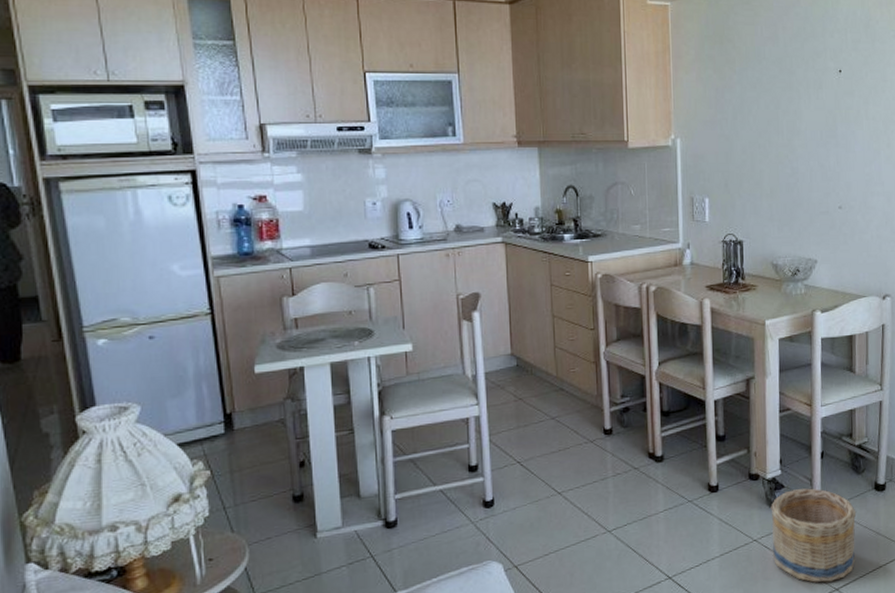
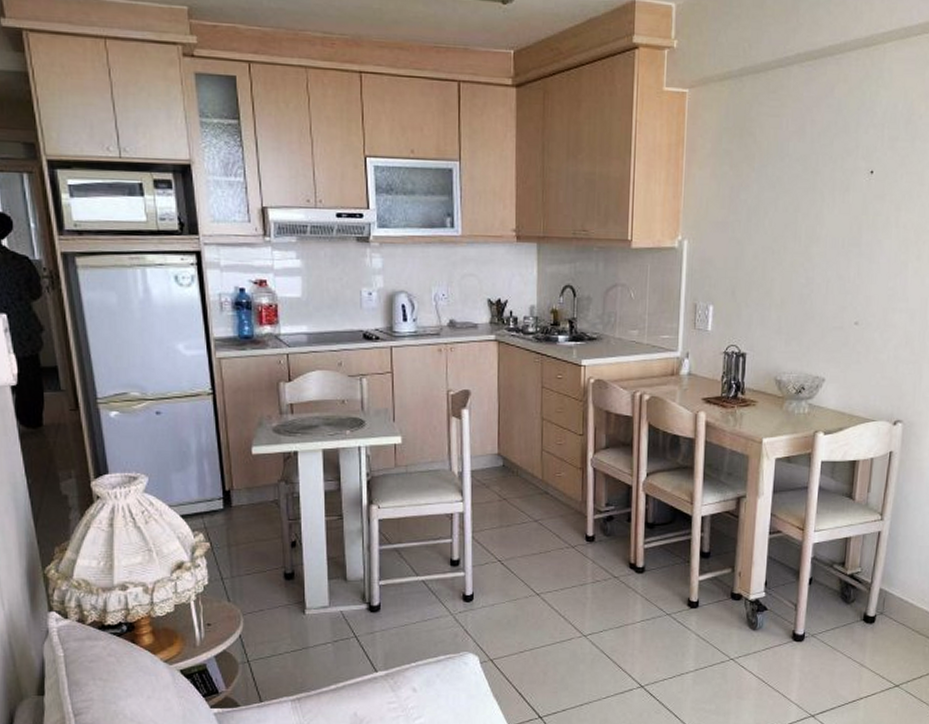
basket: present [771,488,857,583] -> none [748,613,841,708]

